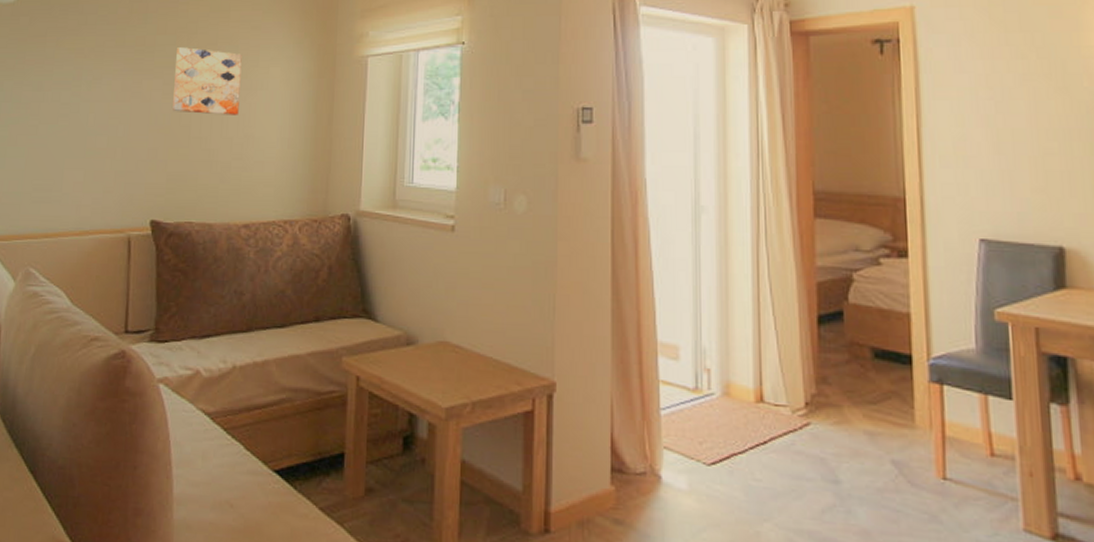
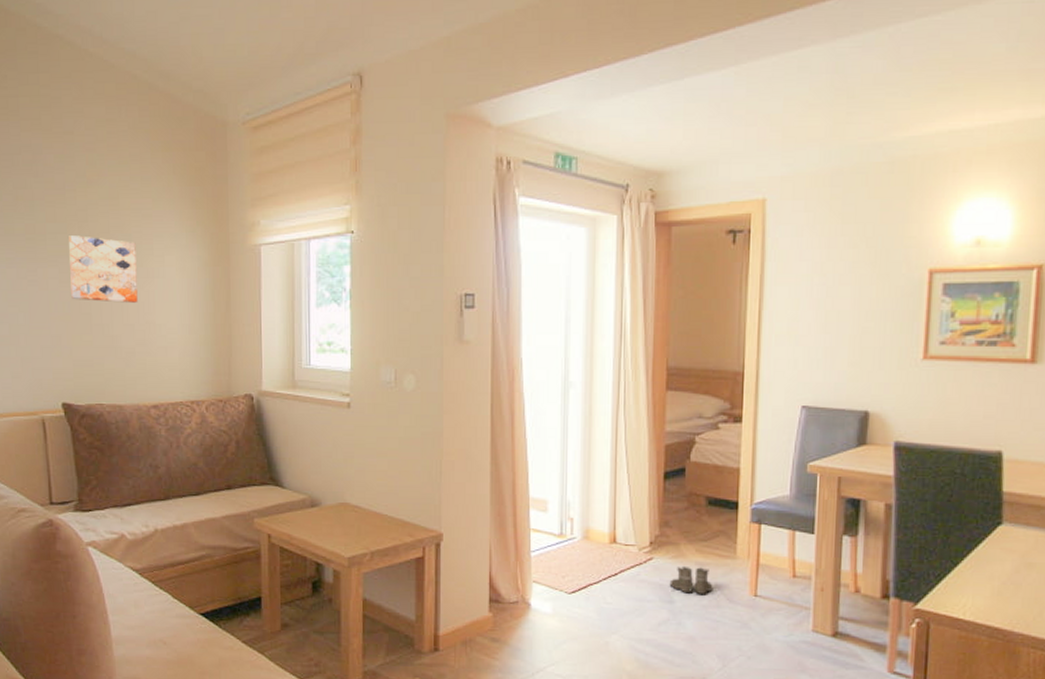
boots: none [833,436,889,474] -> present [669,567,713,594]

